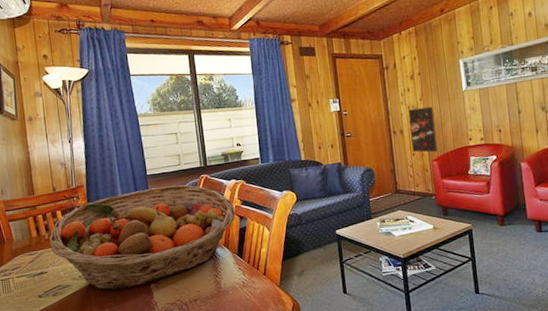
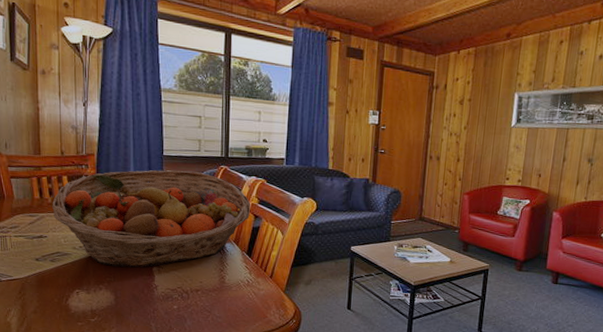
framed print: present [408,106,438,153] -> none [445,135,477,186]

